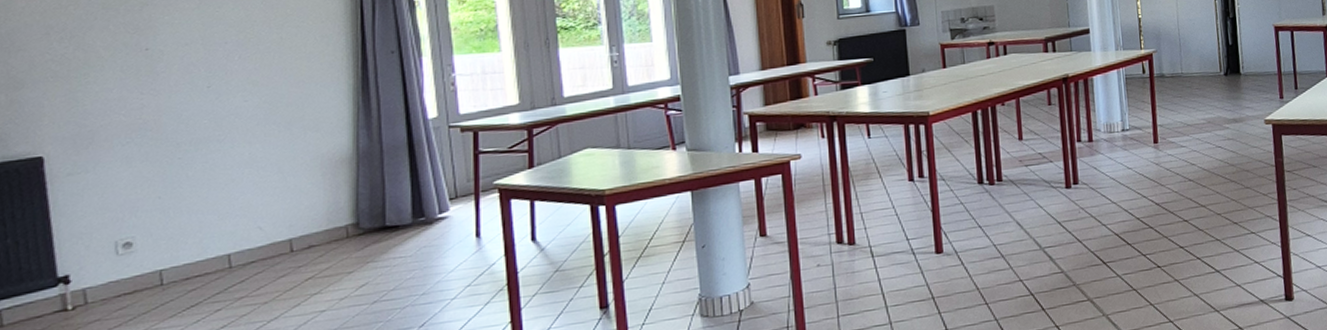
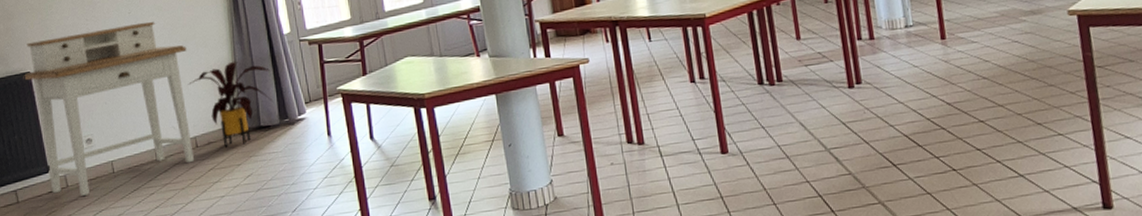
desk: none [30,98,289,315] -> present [23,21,194,196]
house plant: none [286,148,406,253] -> present [187,61,273,148]

